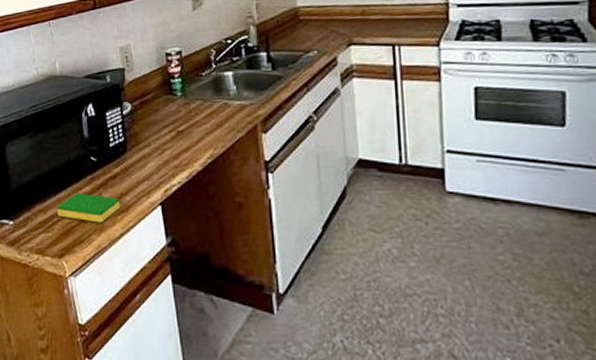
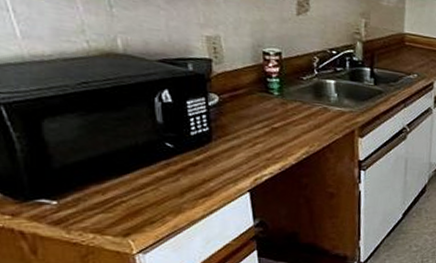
dish sponge: present [56,192,121,223] -> none [119,176,203,206]

